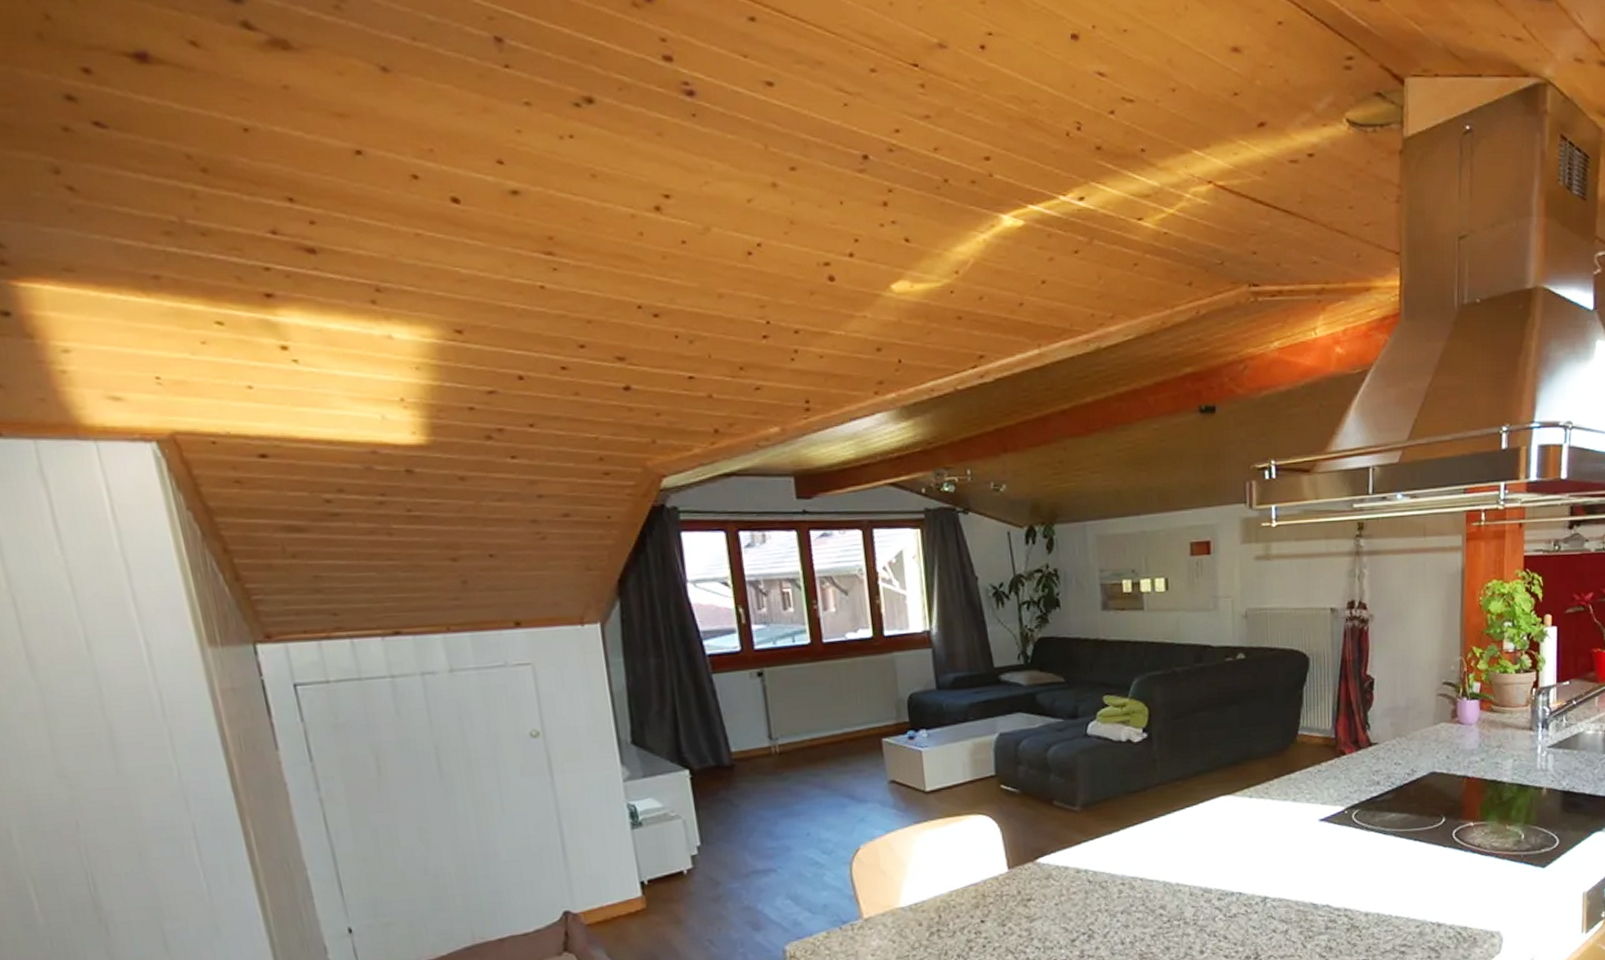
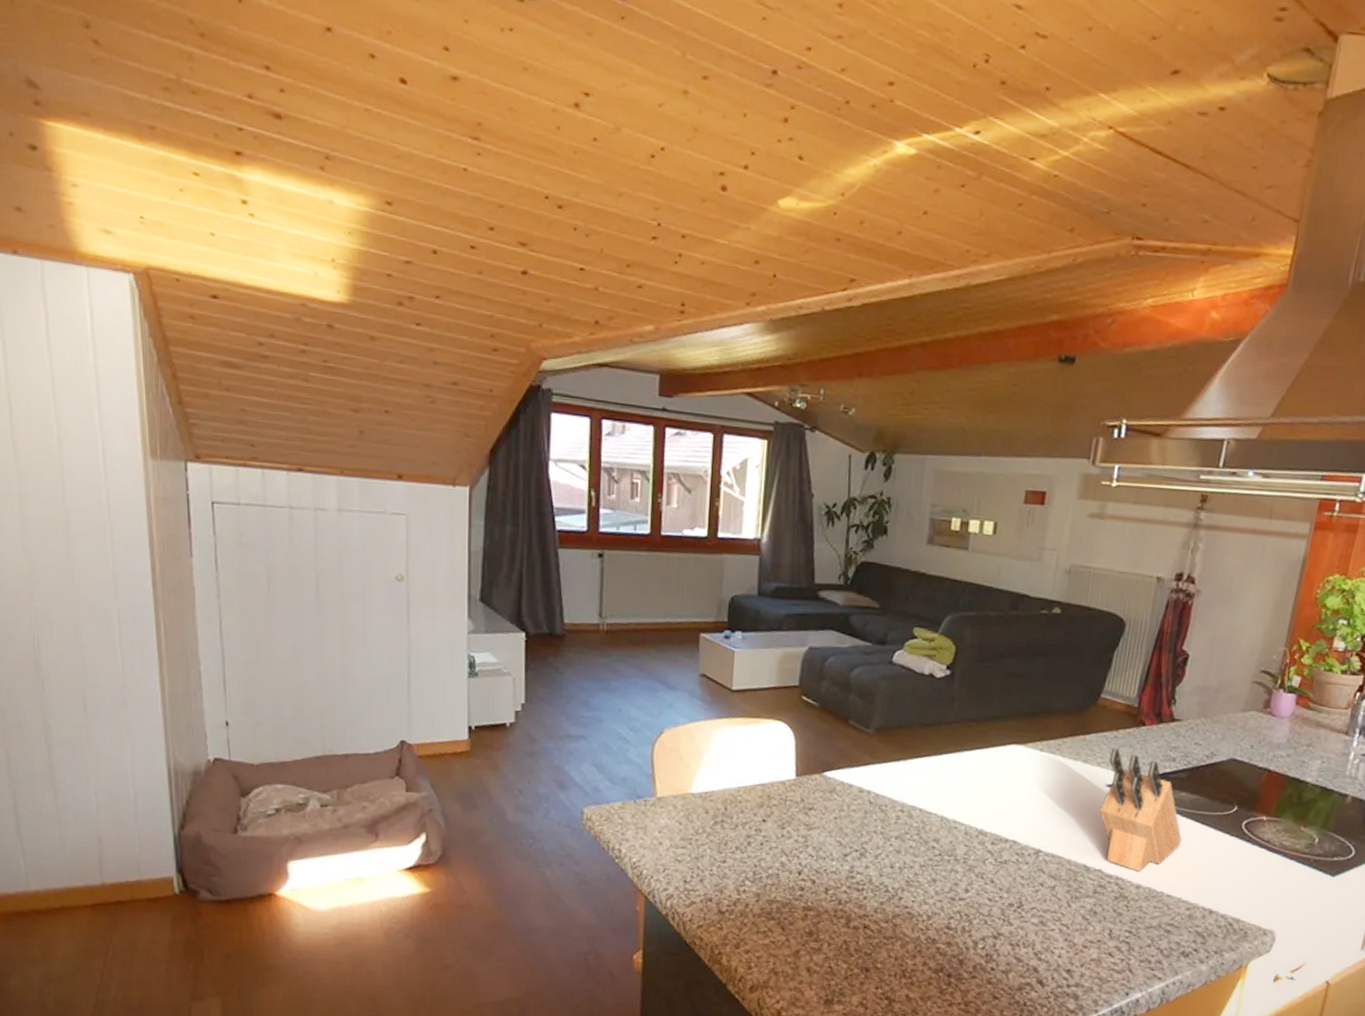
knife block: none [1316,781,1400,900] -> present [1100,748,1182,872]

